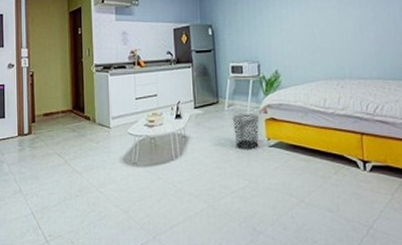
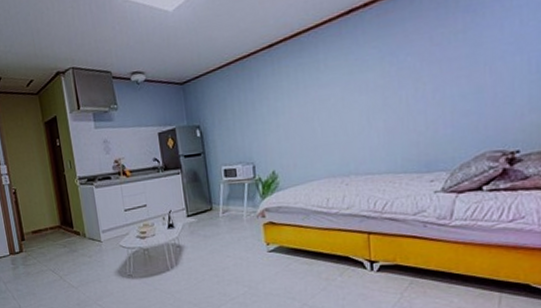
waste bin: present [232,114,259,150] -> none [227,219,258,257]

